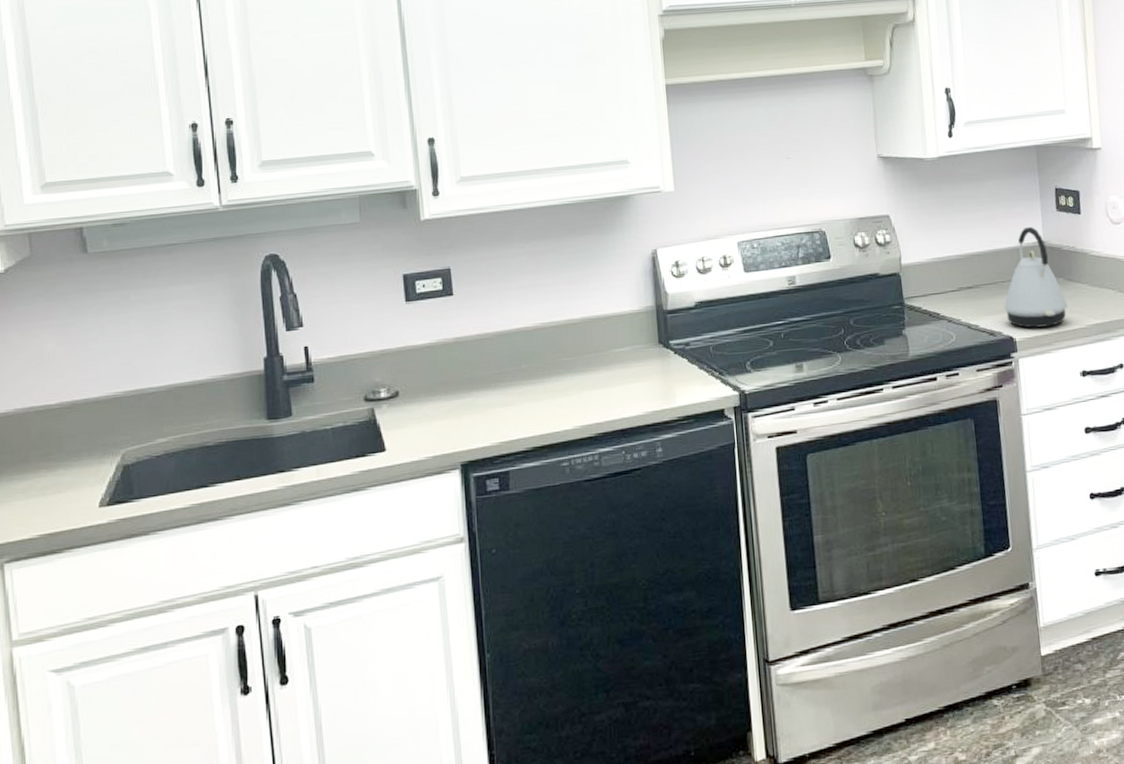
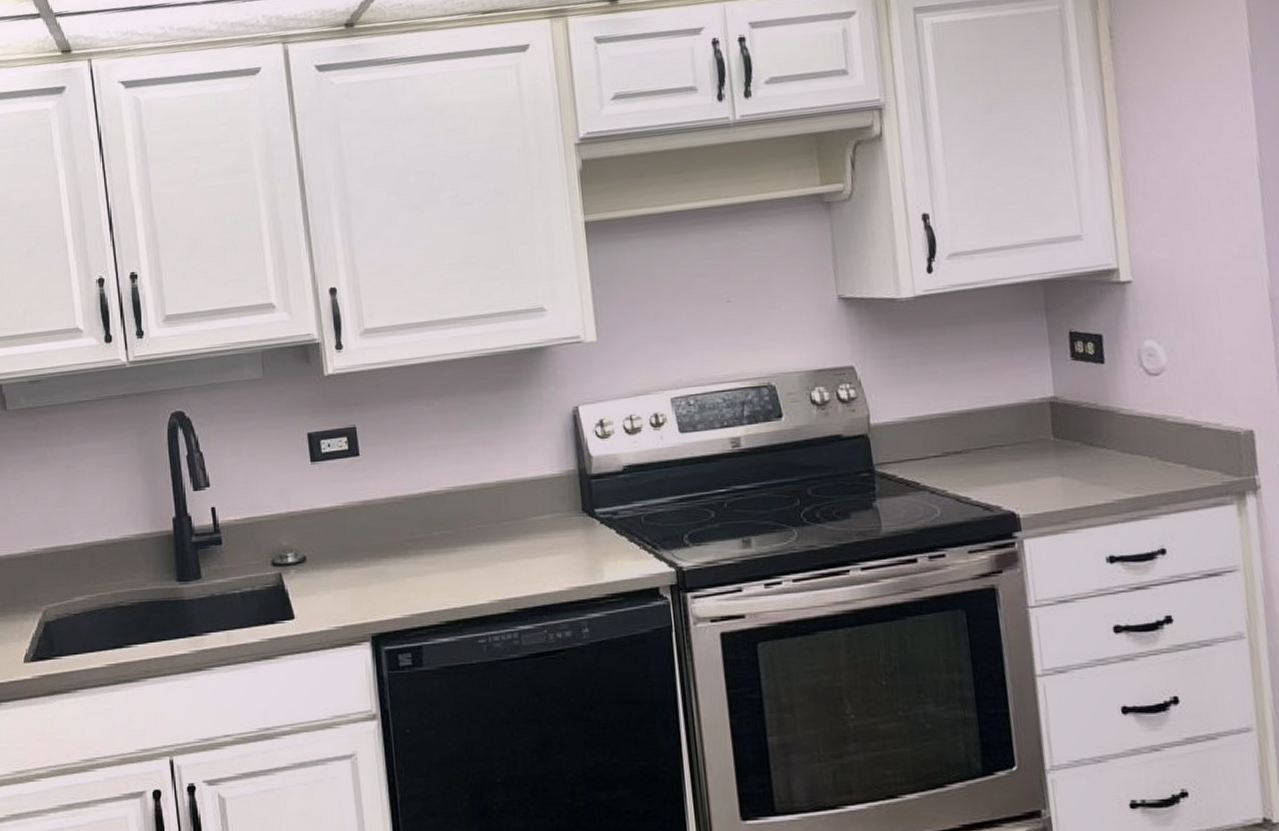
kettle: present [1004,226,1068,328] -> none [1002,378,1089,503]

